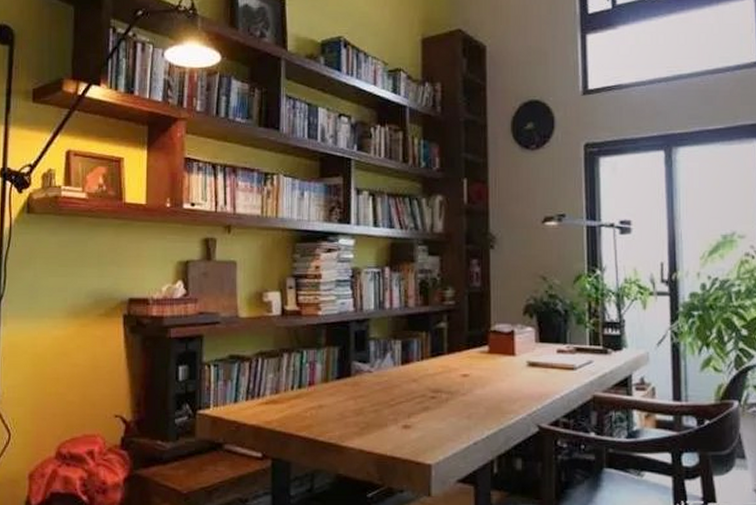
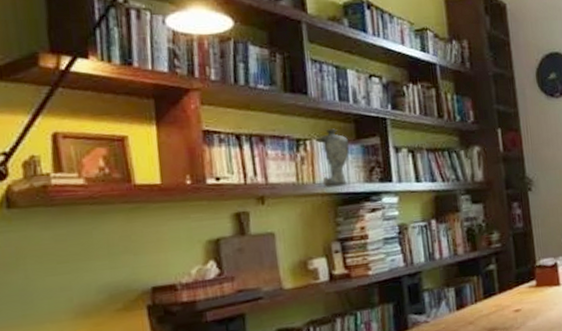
vase: none [282,165,313,224] -> present [315,128,350,189]

